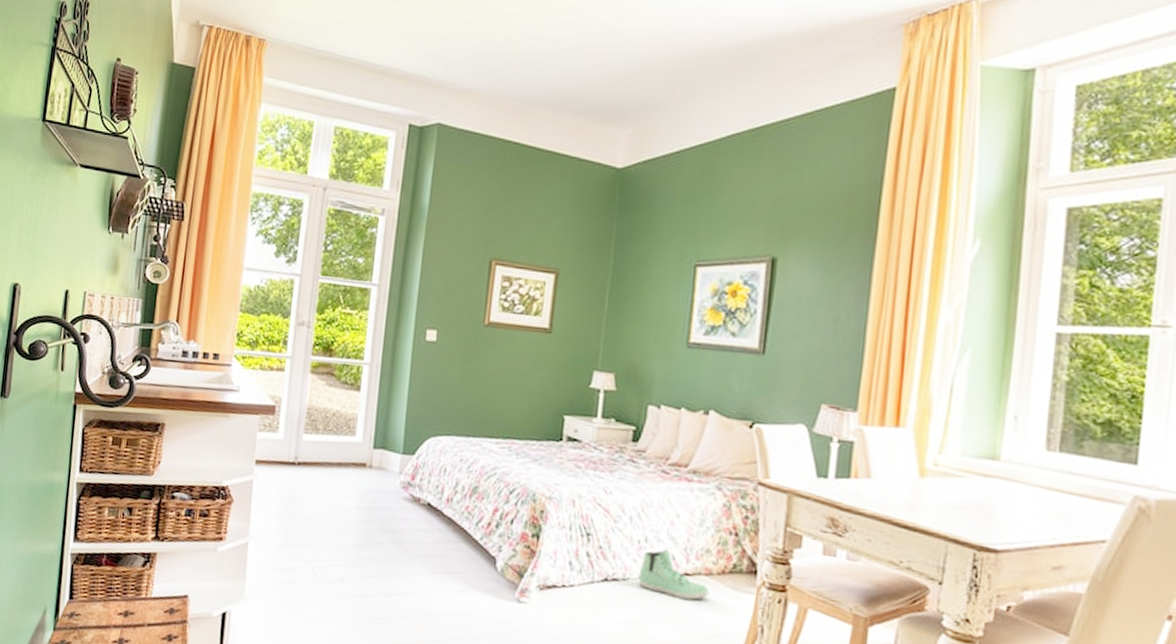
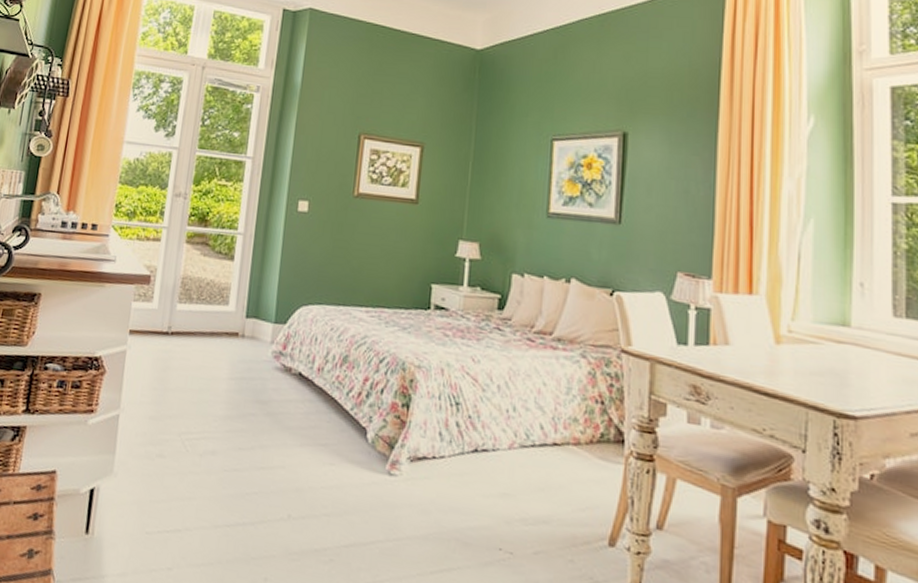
sneaker: present [638,549,710,600] -> none [507,418,579,471]

